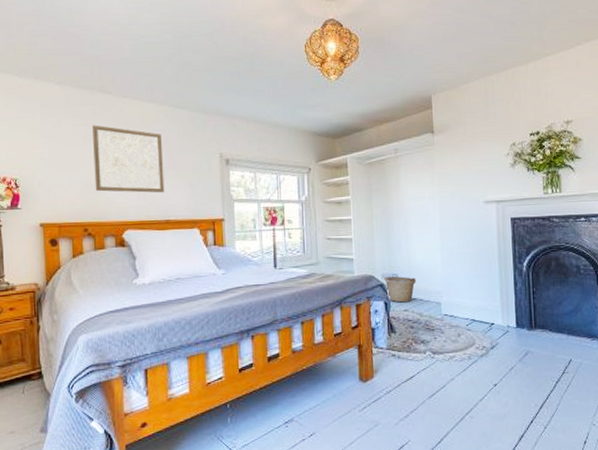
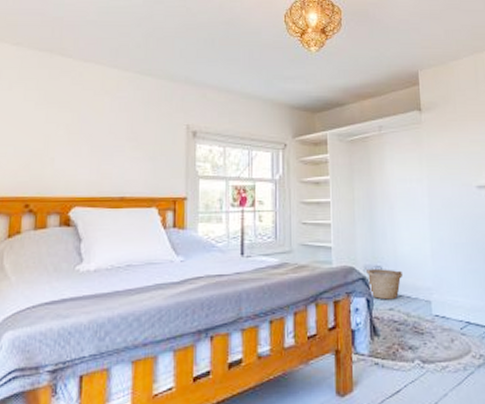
wall art: present [93,125,165,193] -> none [42,89,123,167]

